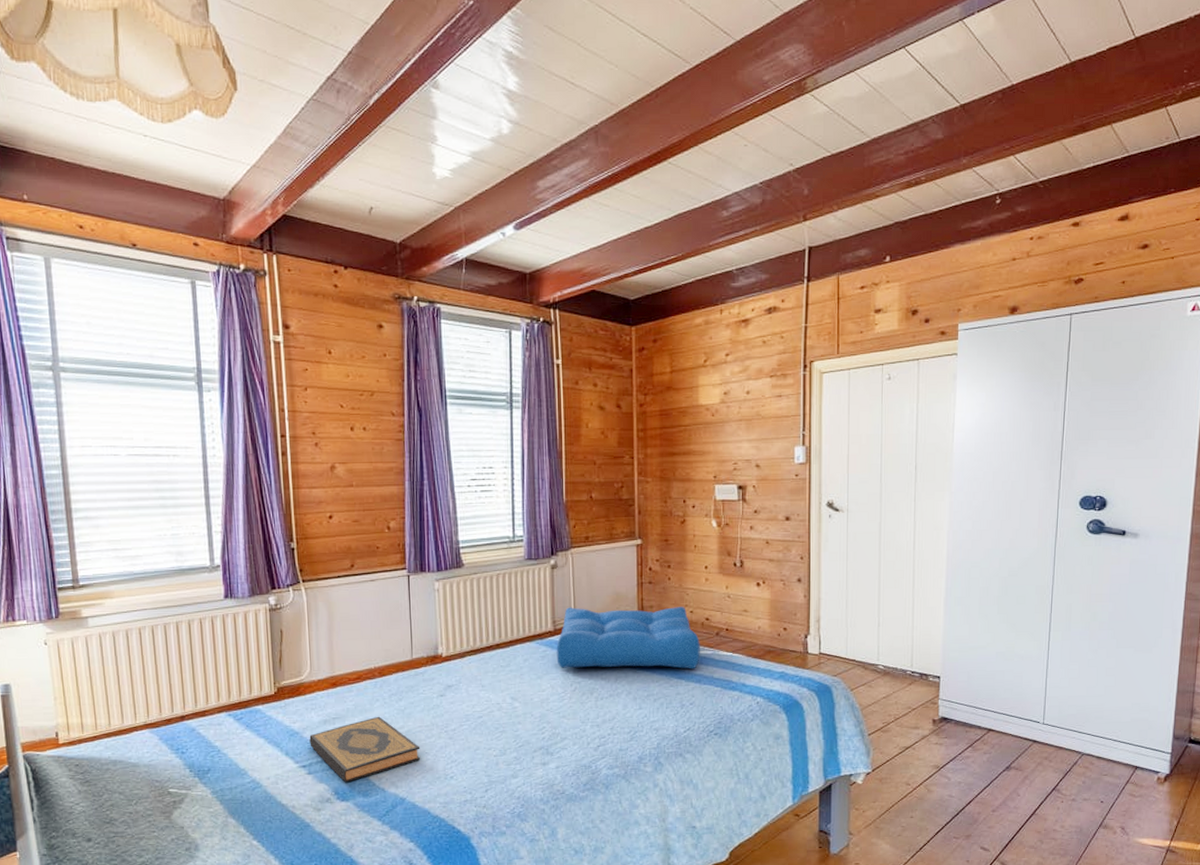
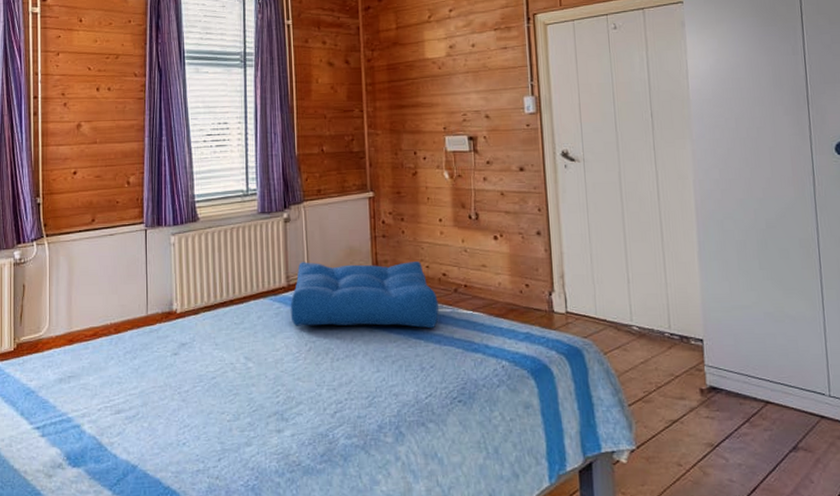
hardback book: present [309,716,421,783] -> none [45,375,154,447]

